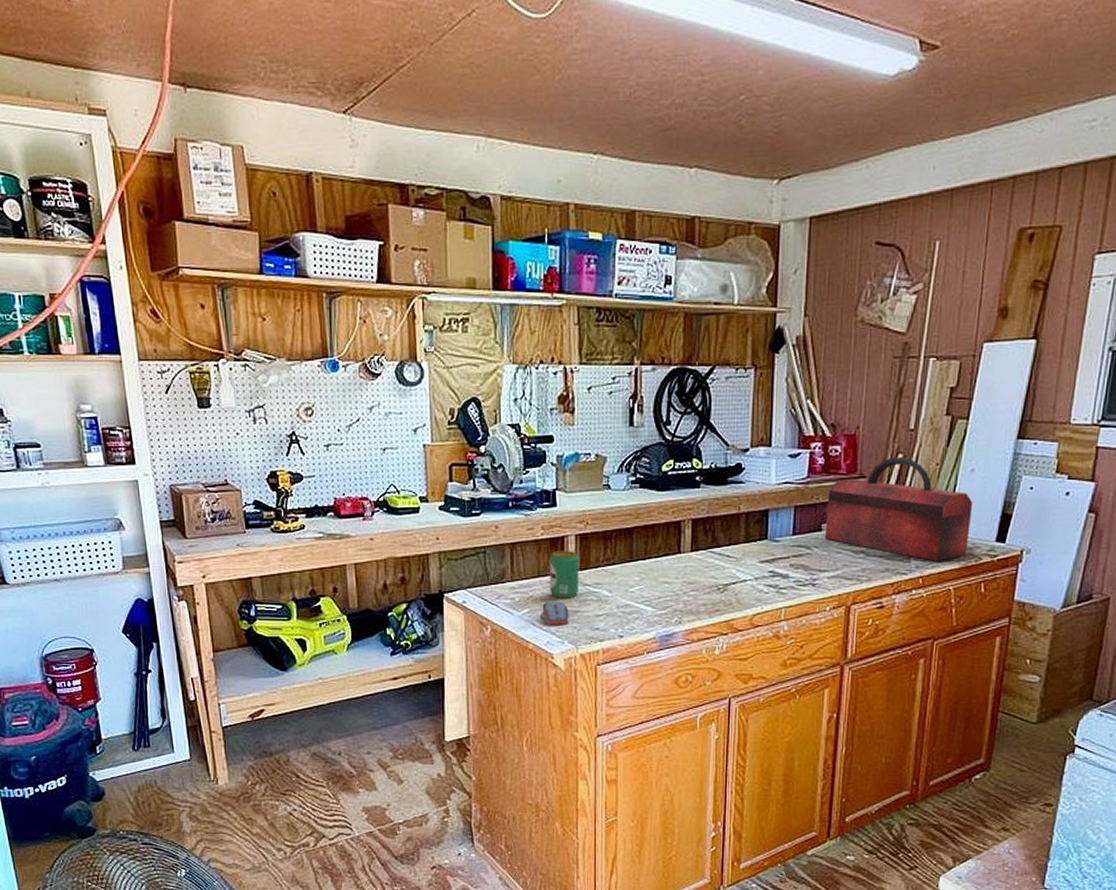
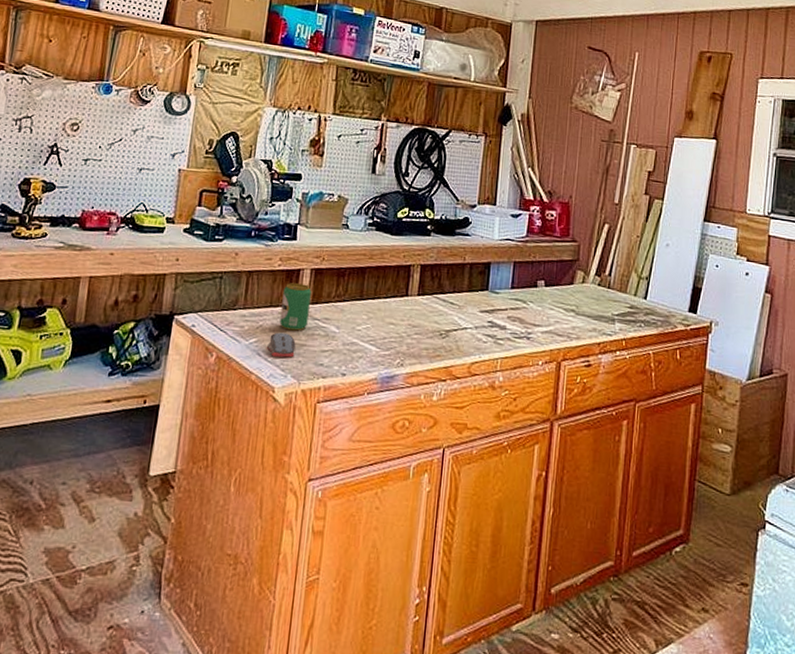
toolbox: present [824,456,973,561] -> none [539,226,669,326]

